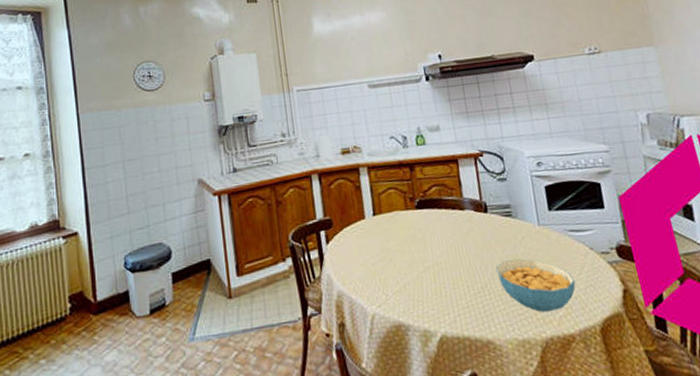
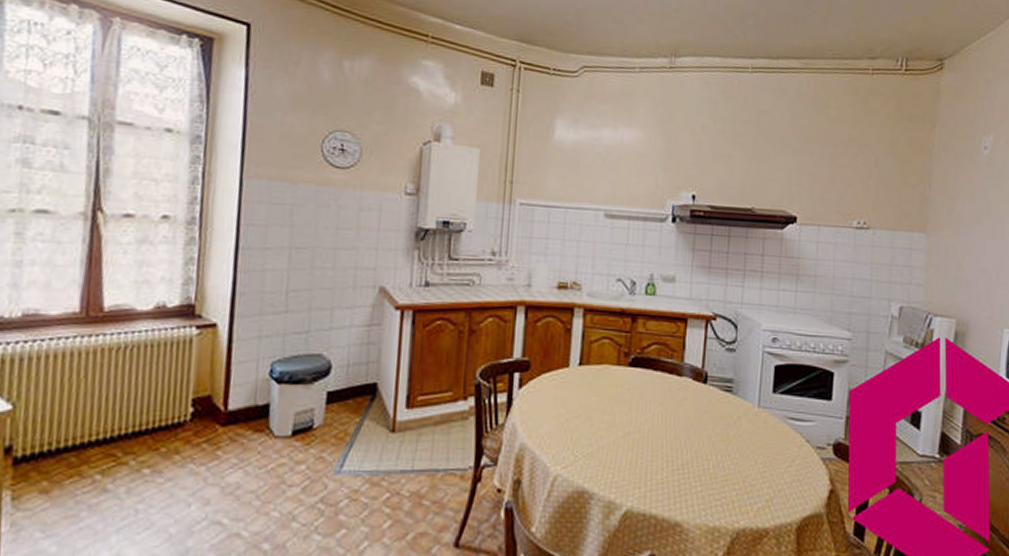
cereal bowl: present [496,258,576,313] -> none [702,438,783,502]

